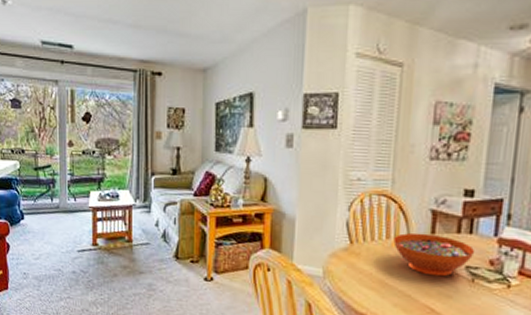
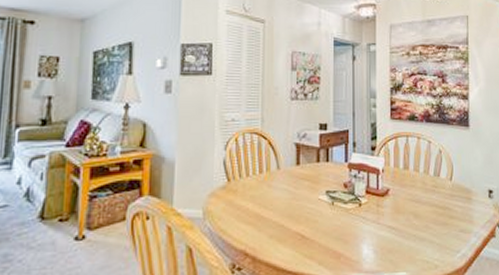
decorative bowl: present [393,232,476,277] -> none [266,165,332,204]

